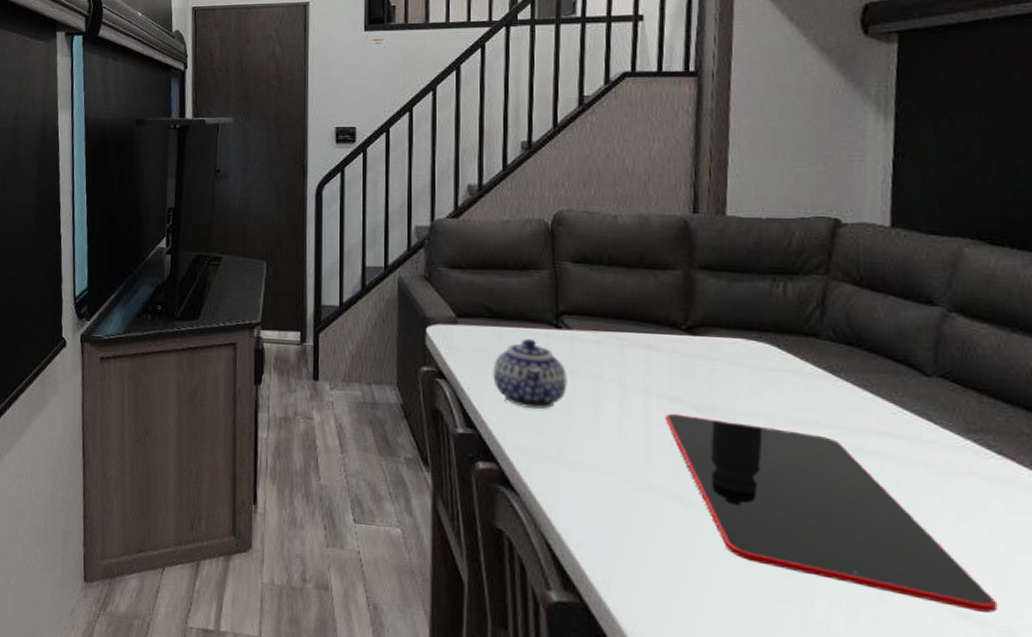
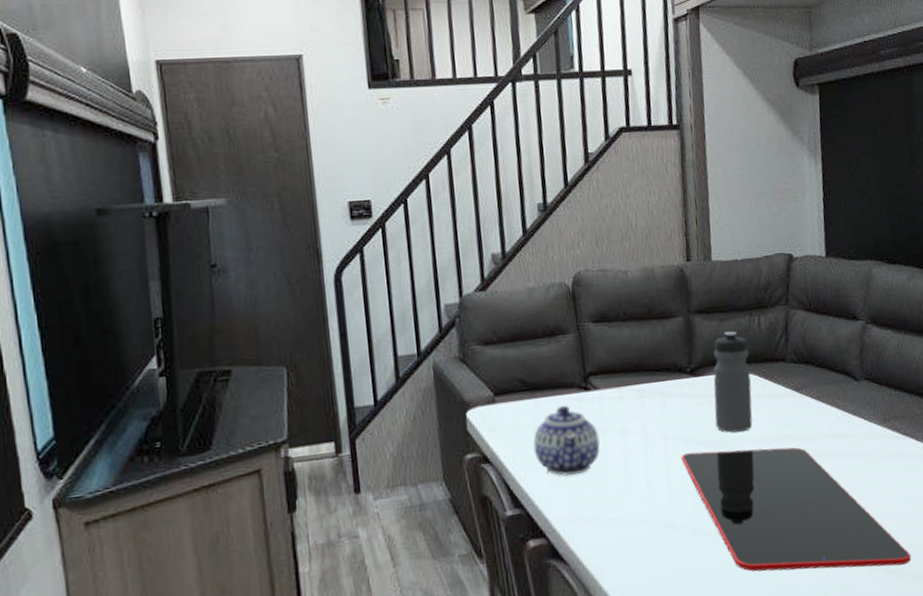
water bottle: none [713,293,767,406] -> present [713,331,753,433]

